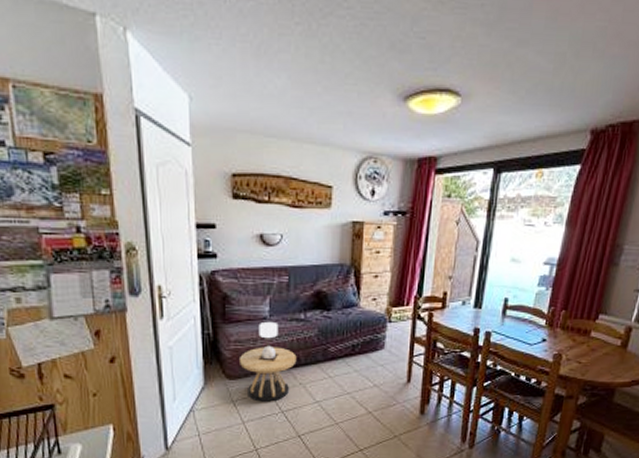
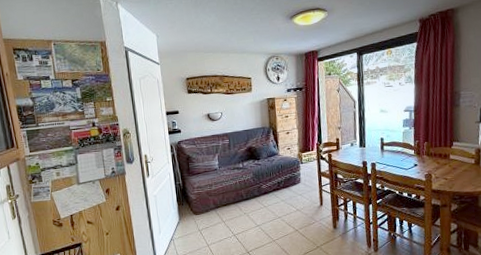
side table: present [240,321,297,402] -> none [201,171,241,229]

